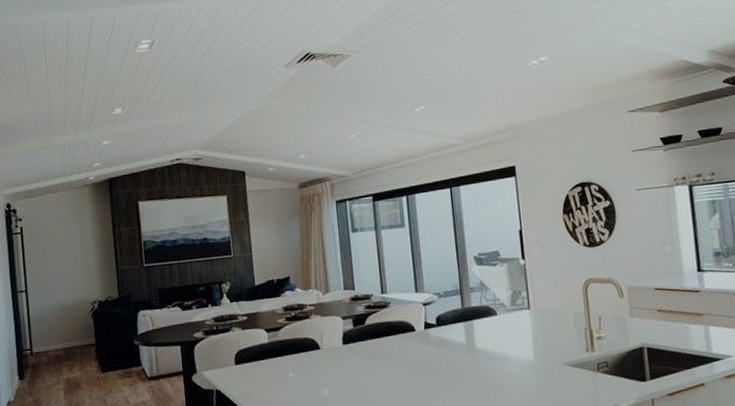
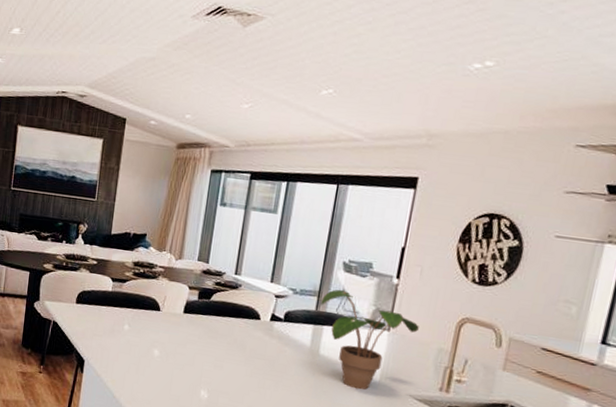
potted plant: none [464,282,554,372] -> present [321,289,419,390]

